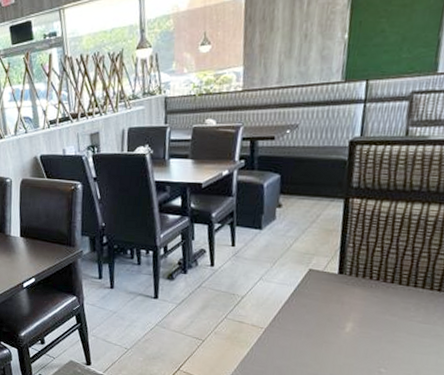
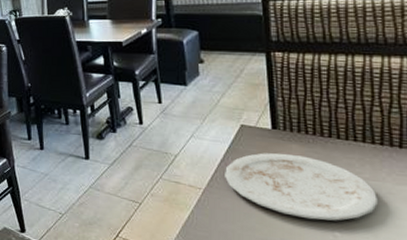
plate: none [287,296,426,359] -> present [225,153,379,221]

